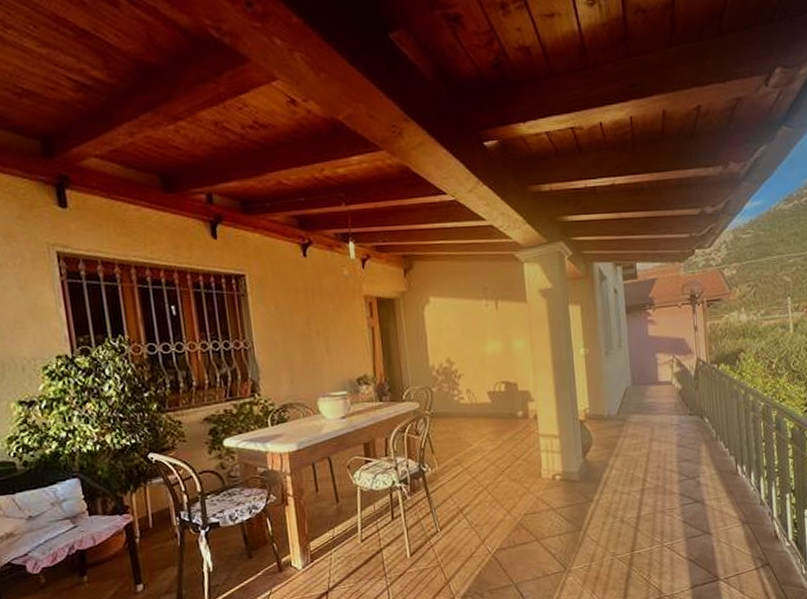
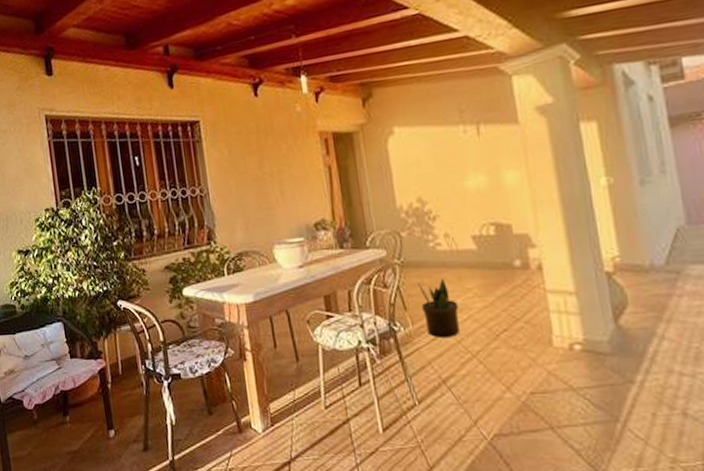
planter: none [444,426,475,475] -> present [418,278,460,337]

